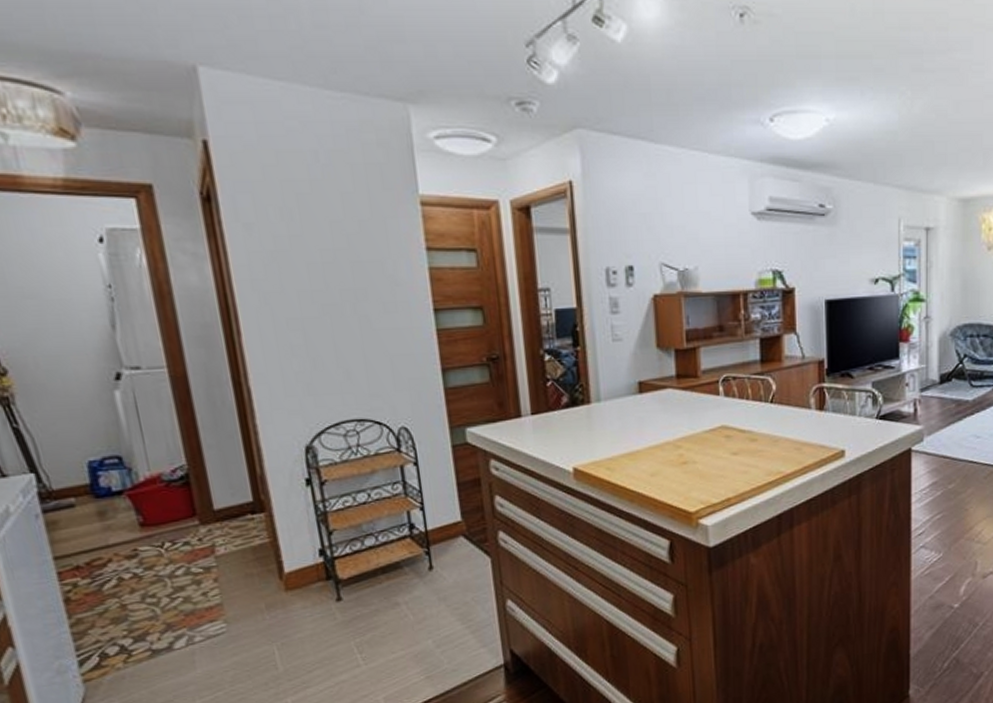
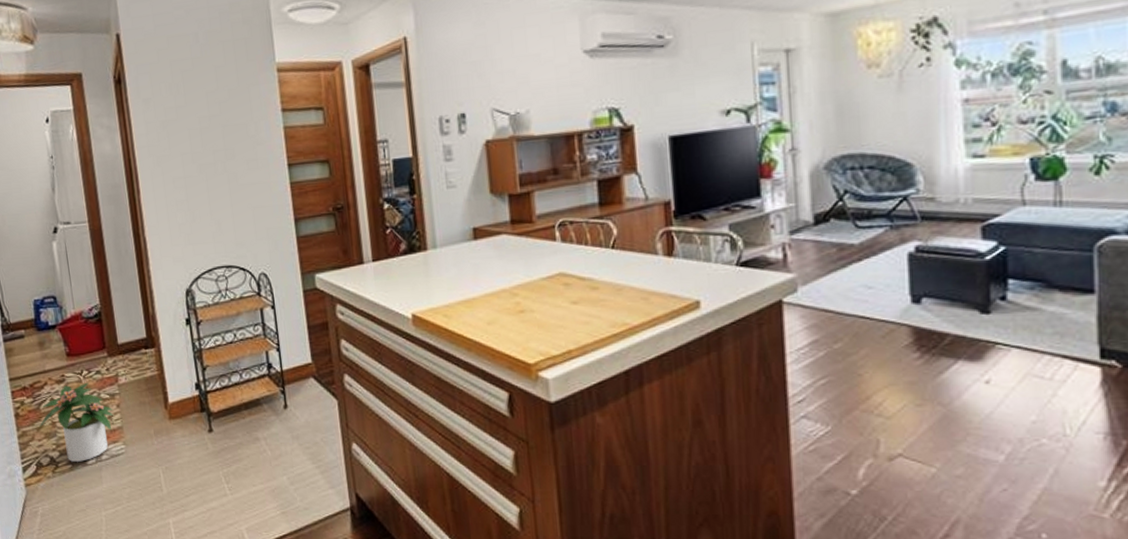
potted plant: none [102,555,211,648] -> present [39,382,114,462]

